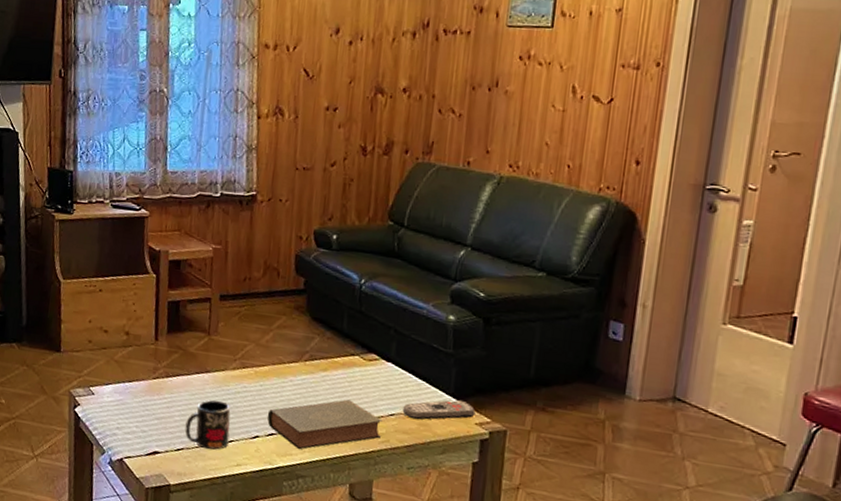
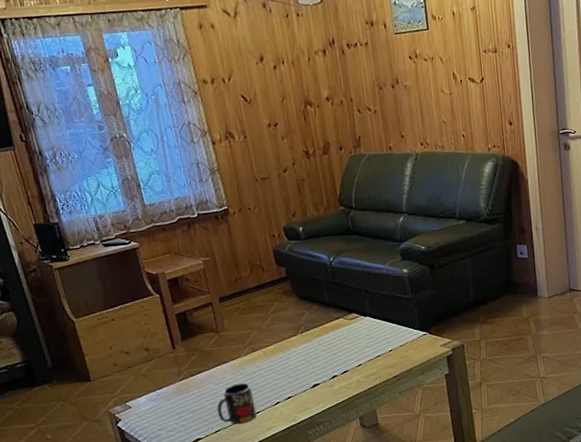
book: present [267,399,382,450] -> none [282,353,375,403]
remote control: present [402,399,476,420] -> none [385,331,439,355]

